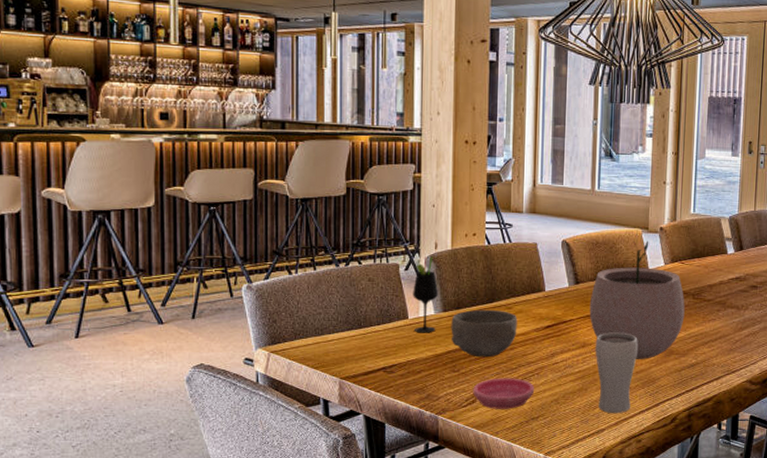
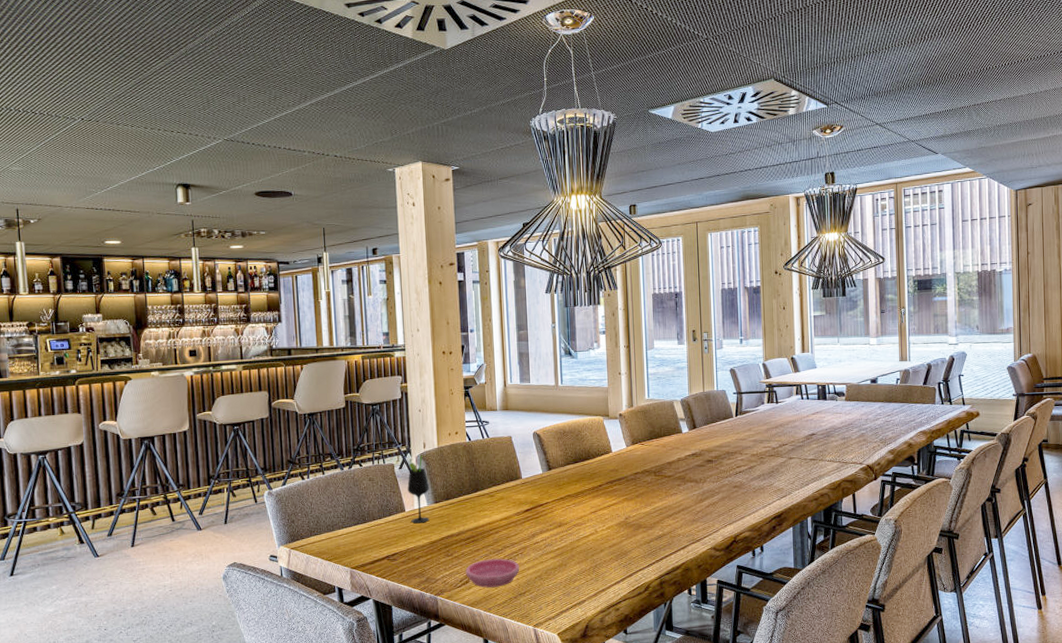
bowl: present [451,309,518,358] -> none [442,498,500,542]
plant pot: present [589,240,685,359] -> none [562,426,649,535]
drinking glass: present [595,332,639,414] -> none [570,511,610,586]

